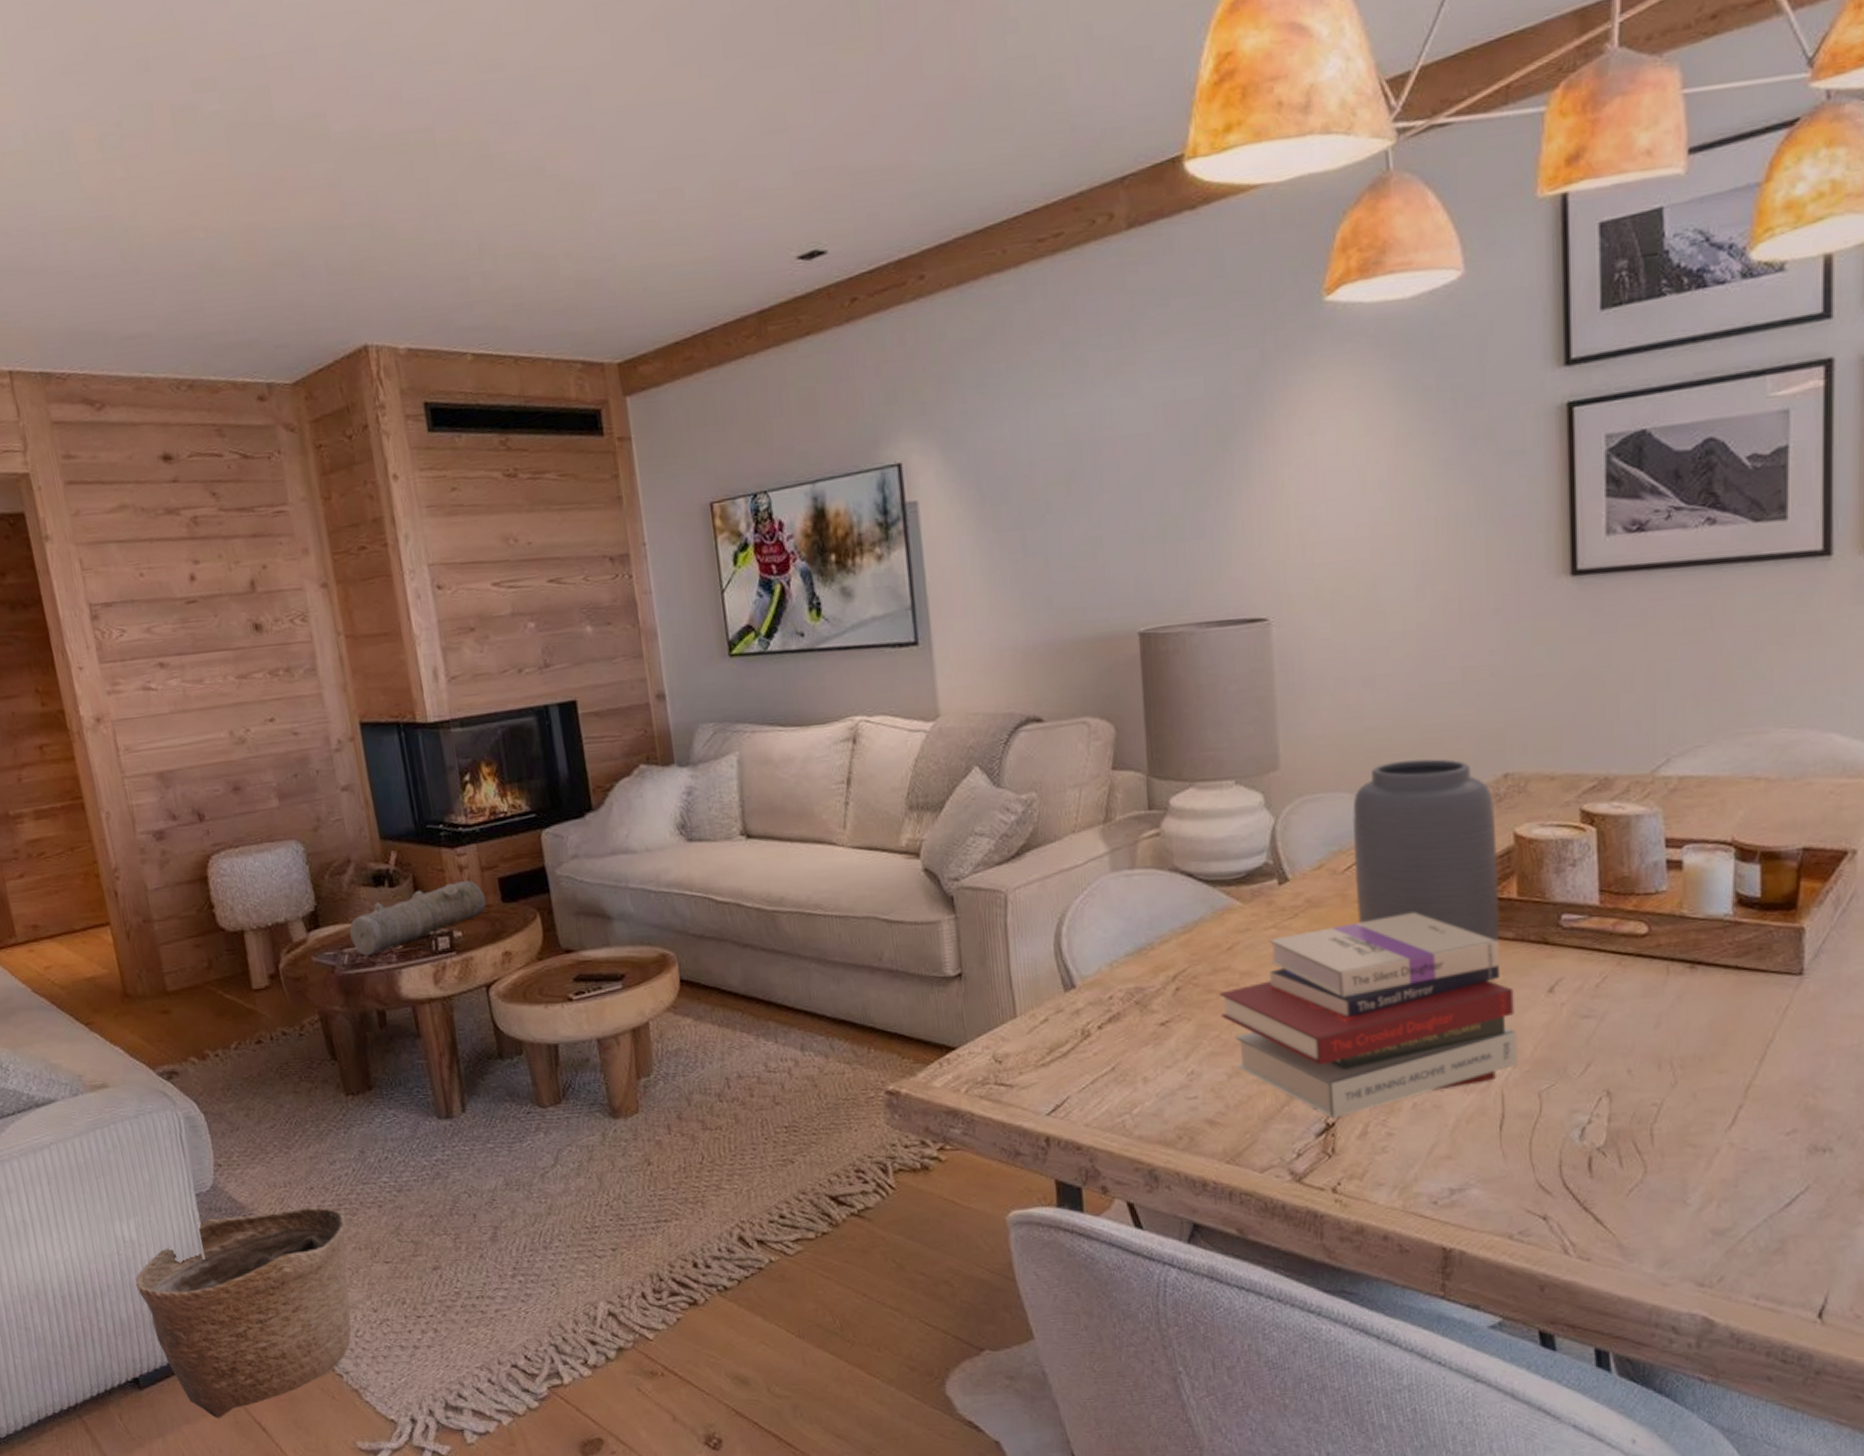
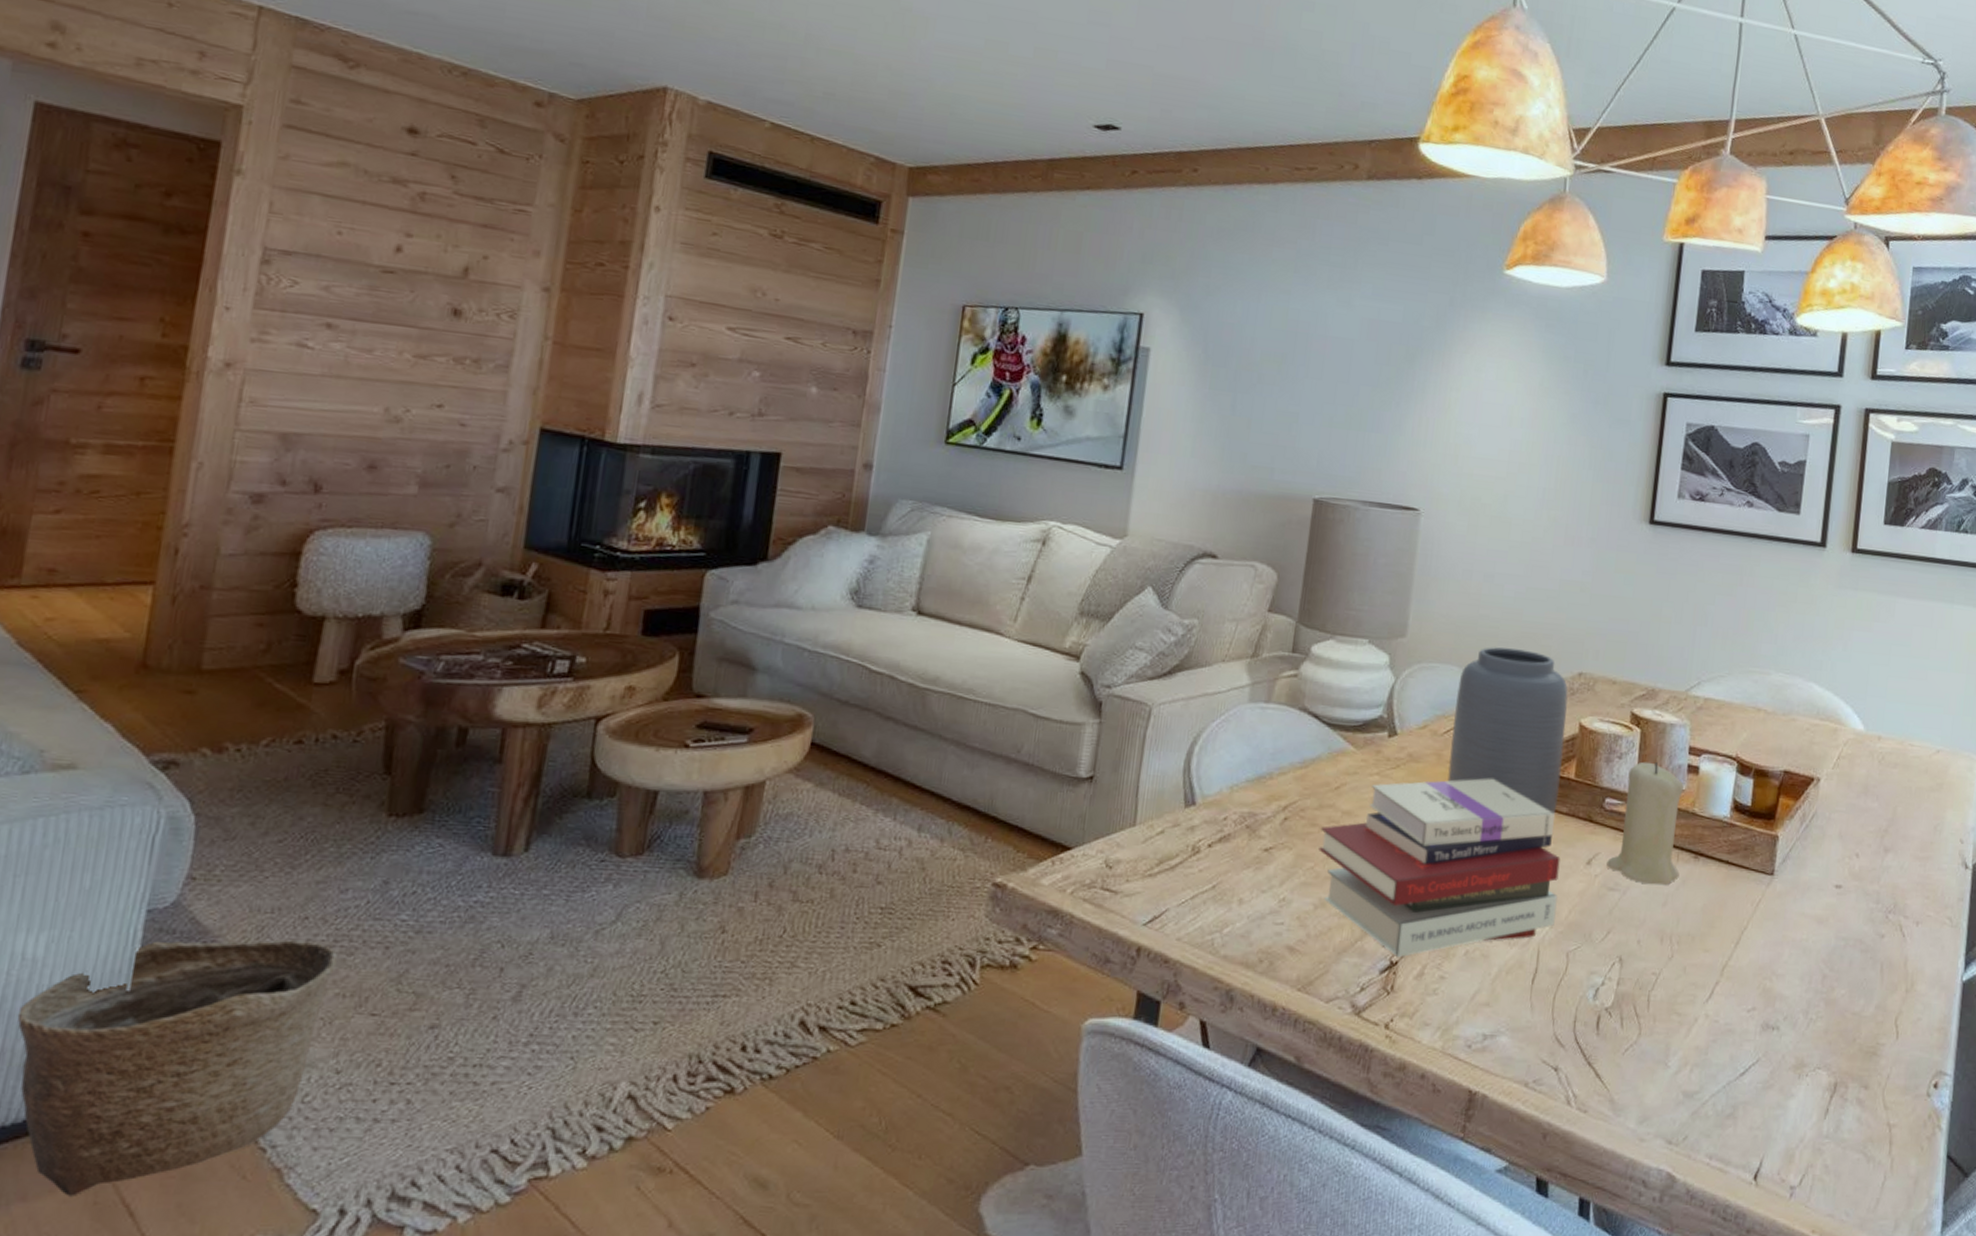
decorative log: present [349,880,487,956] -> none [453,605,625,667]
candle: none [1574,864,1673,1006] -> present [1606,761,1684,885]

